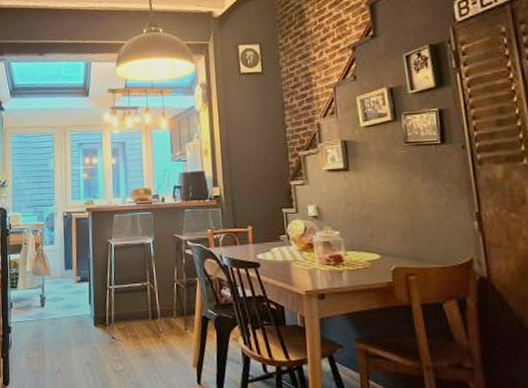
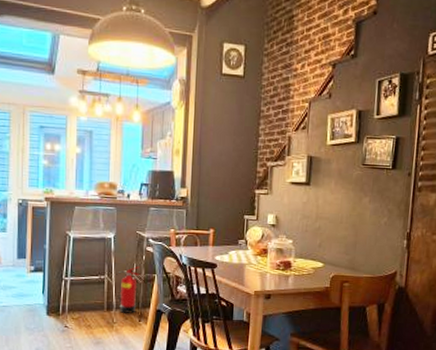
fire extinguisher: none [158,270,182,321] -> present [116,266,141,313]

